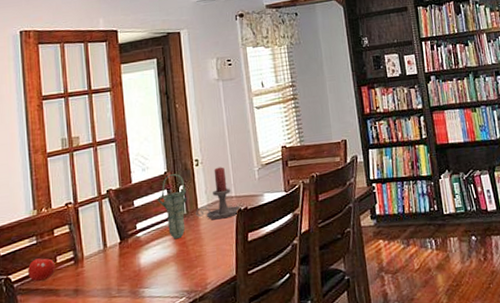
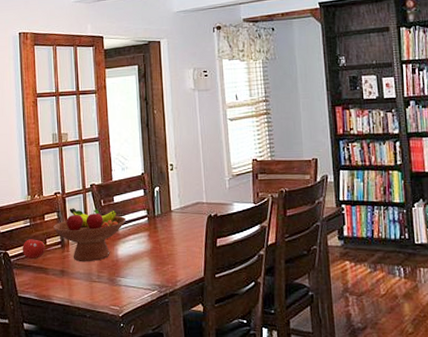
fruit bowl: none [65,215,149,277] -> present [53,208,127,262]
vase: present [157,174,187,240] -> none [135,176,162,237]
candle holder: present [196,167,241,220] -> none [169,173,211,223]

